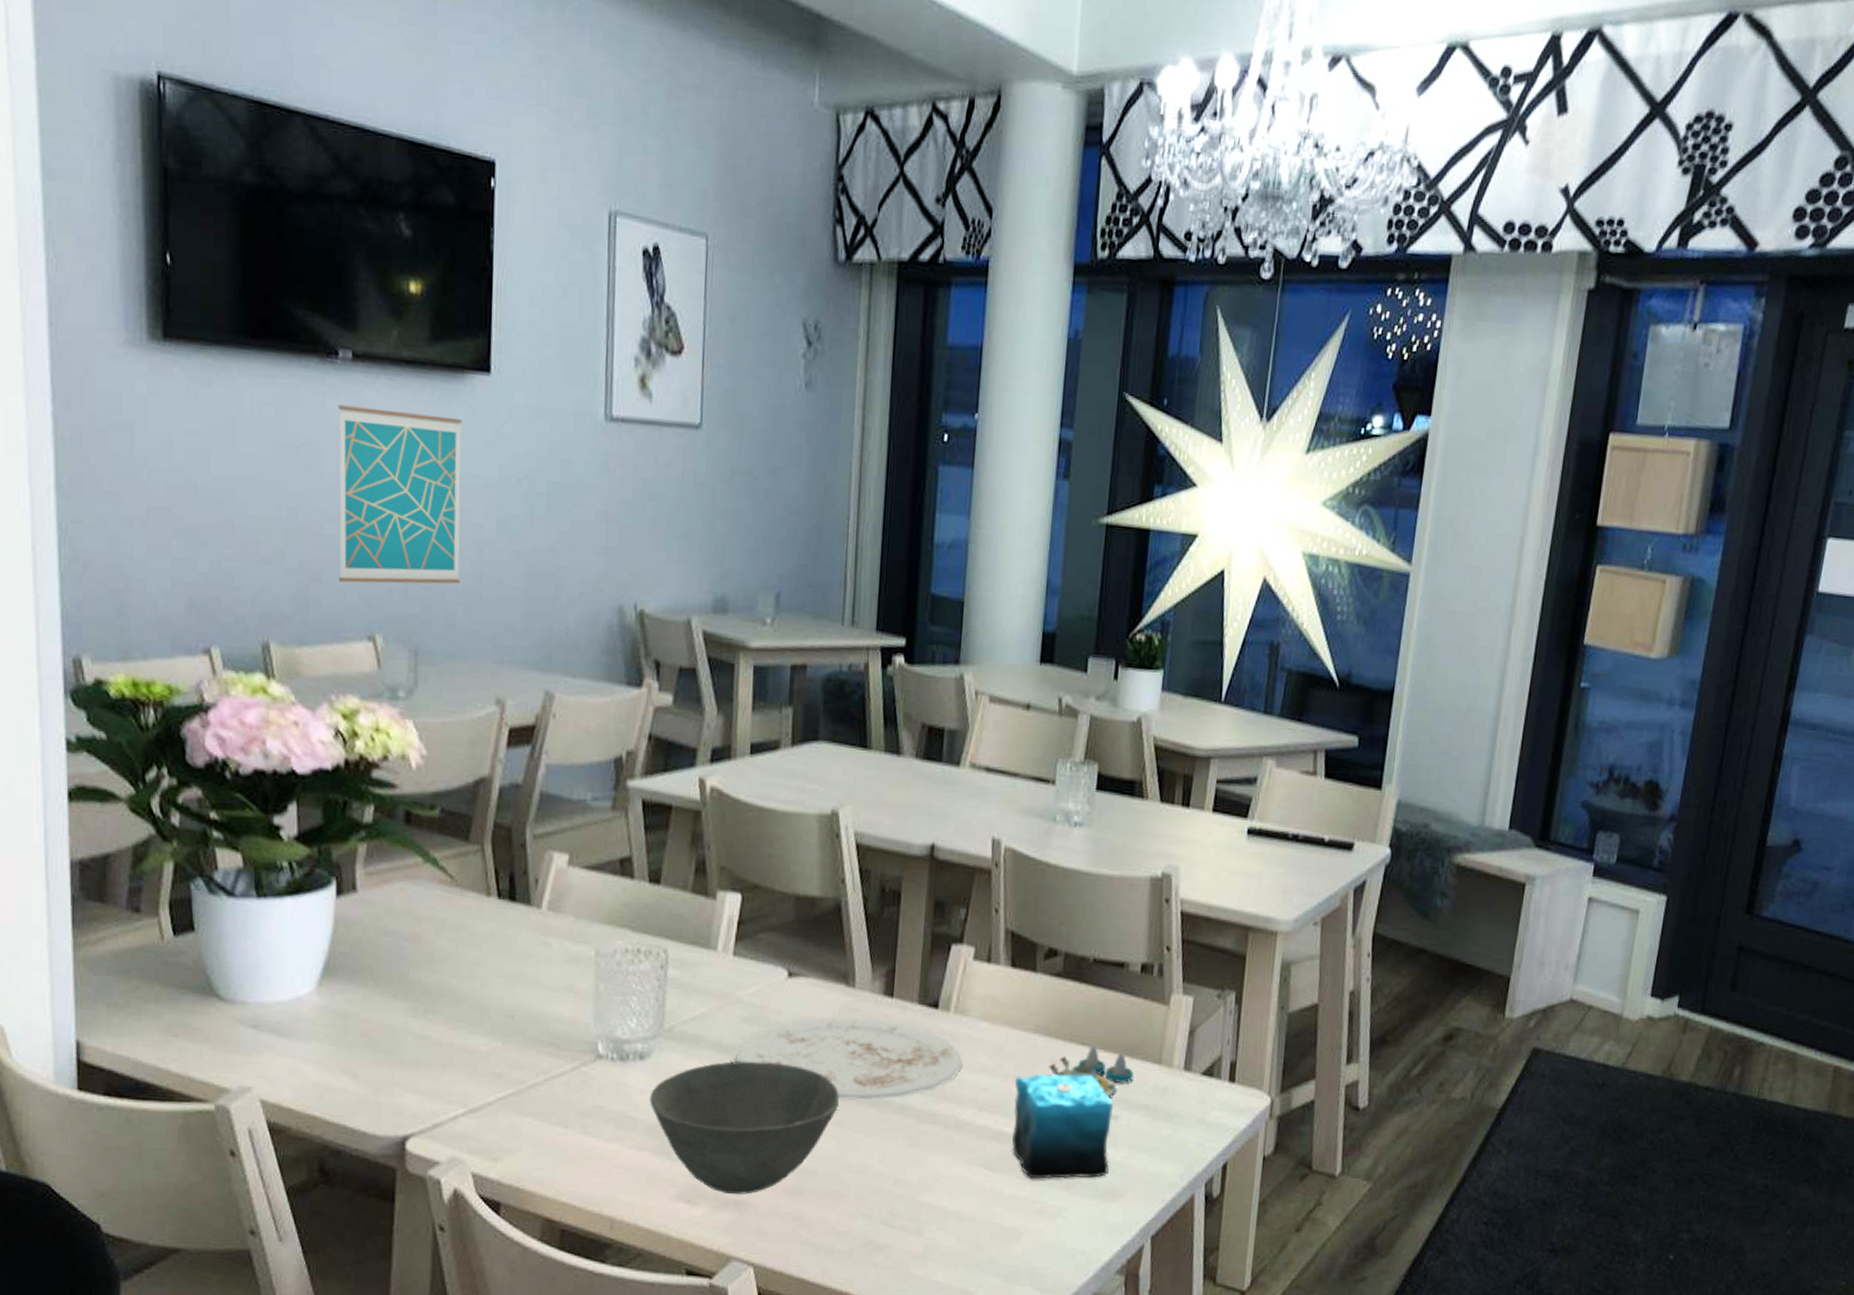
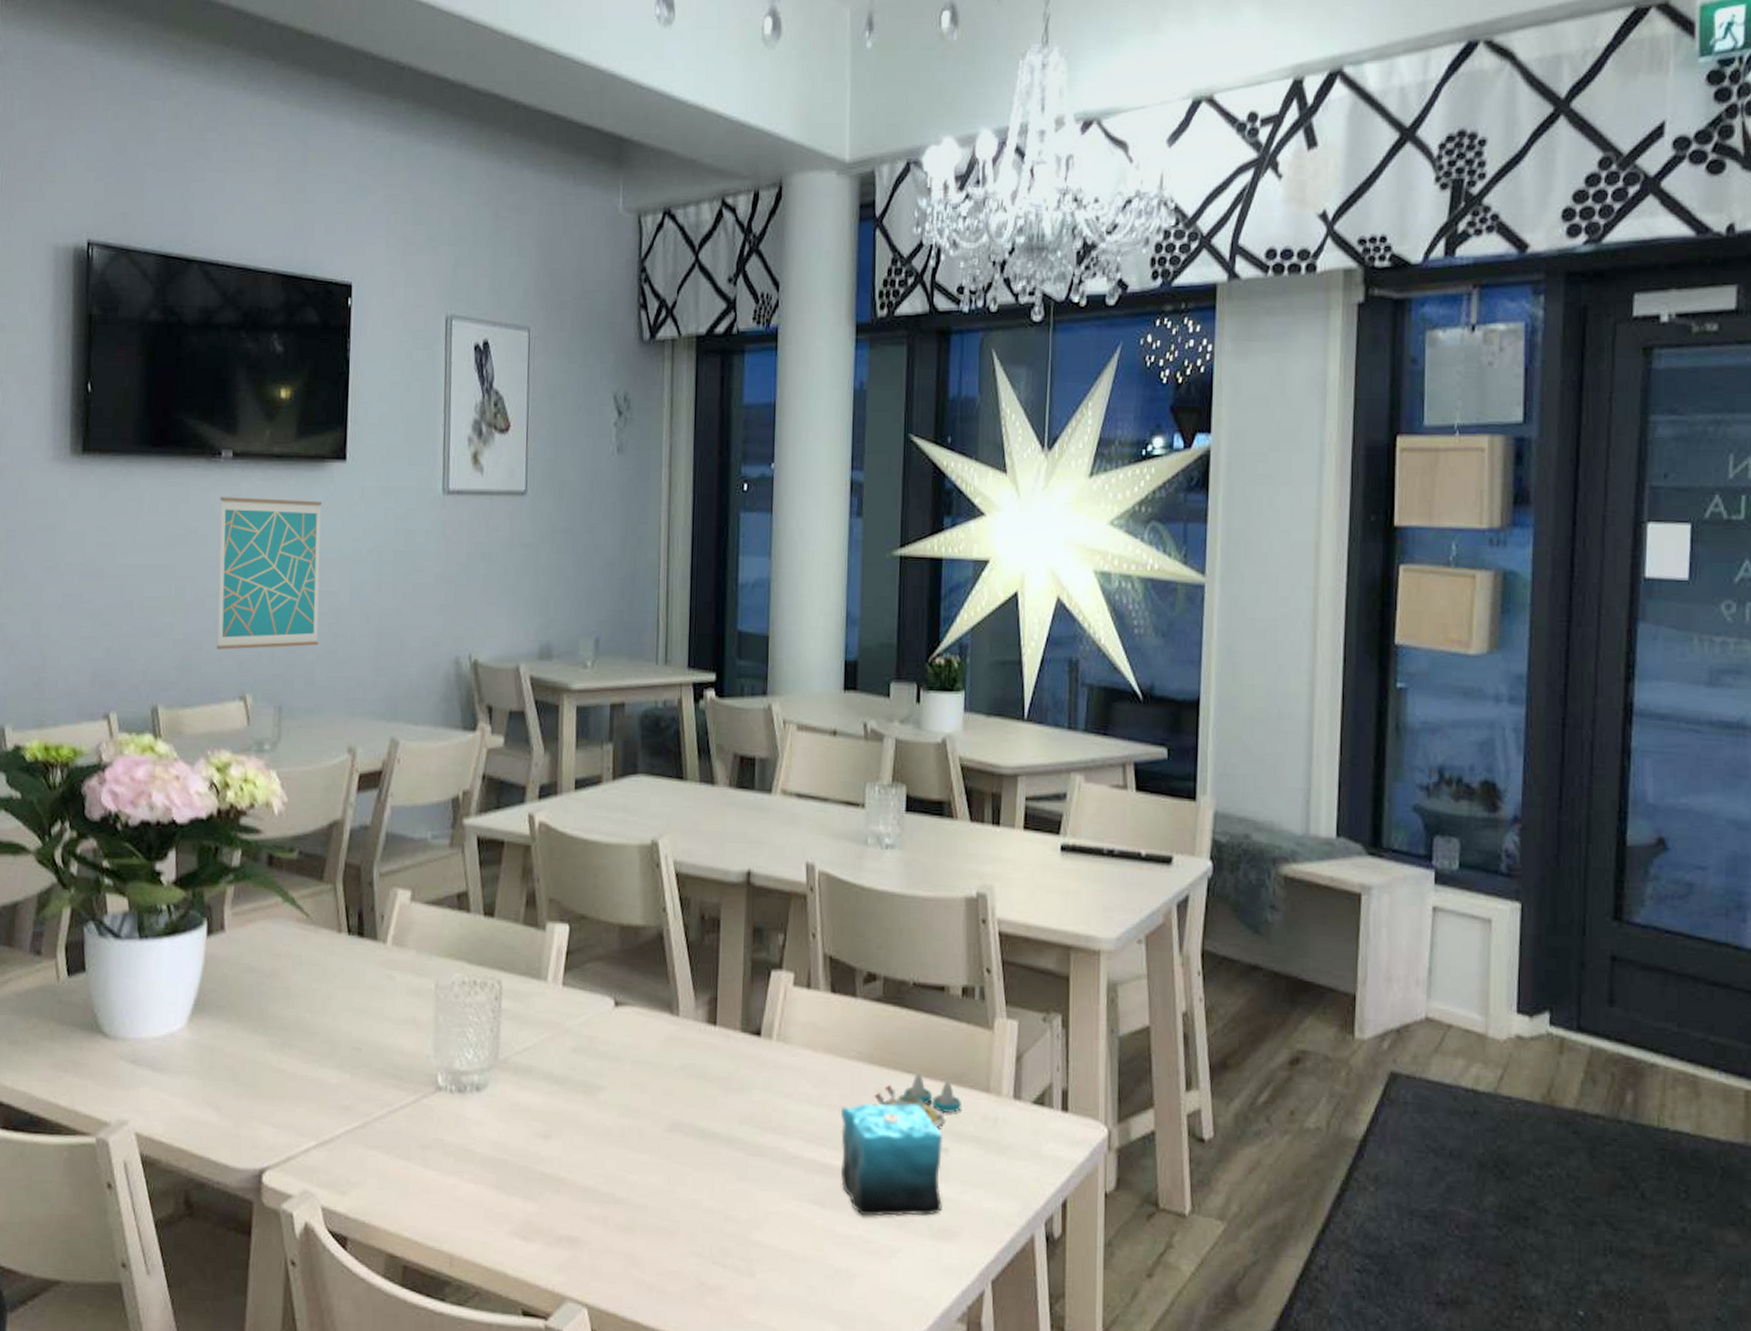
bowl: present [649,1061,840,1194] -> none [485,1092,668,1231]
plate: present [736,1015,963,1100] -> none [567,1044,788,1132]

